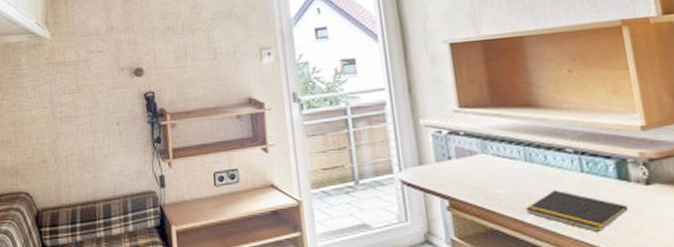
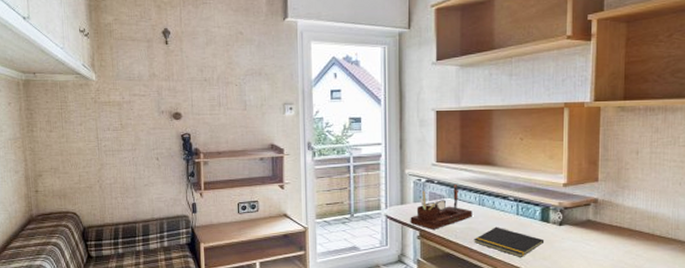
desk organizer: none [434,136,519,197] -> present [410,185,472,229]

